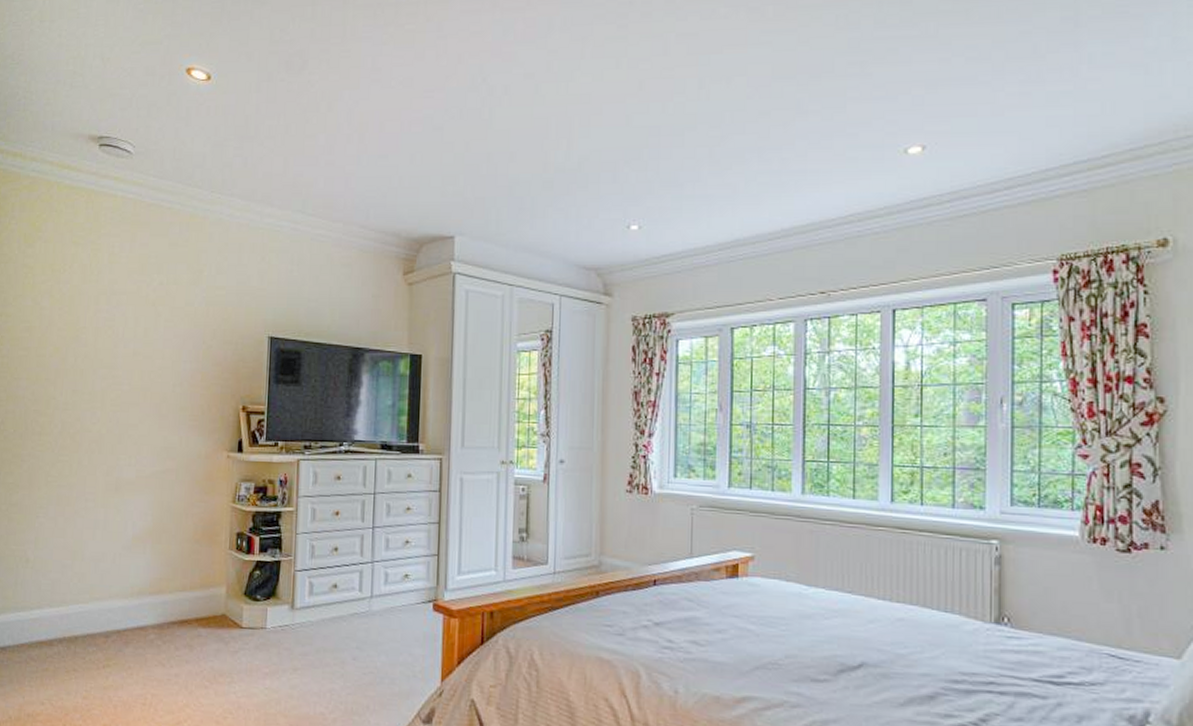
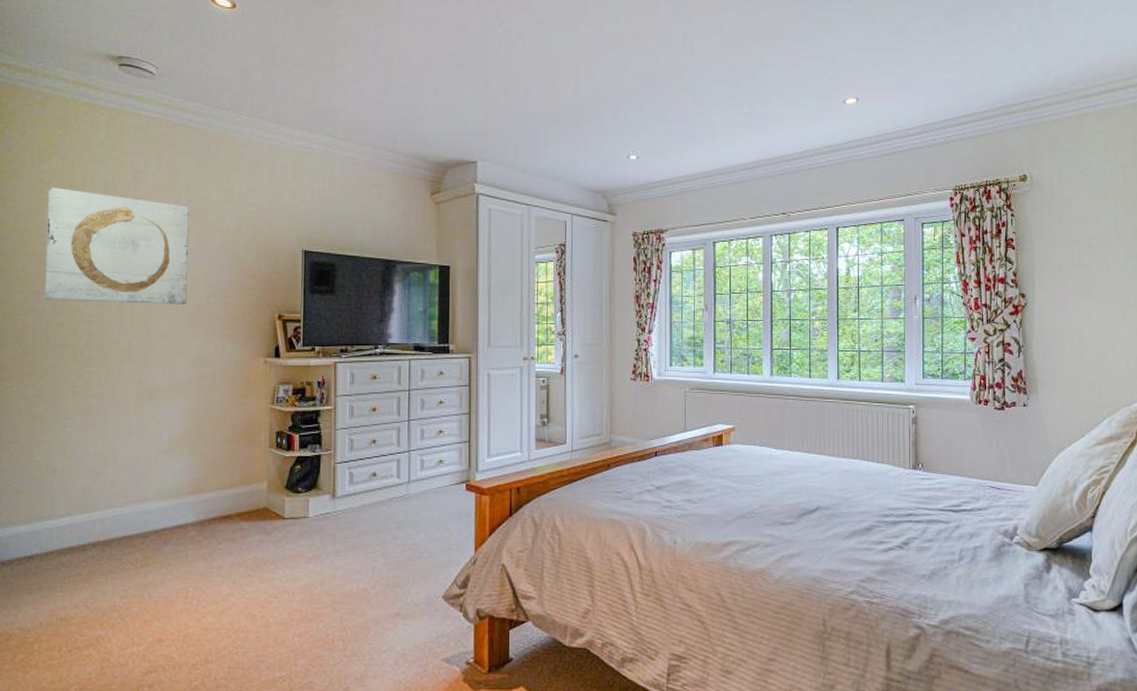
wall art: none [25,271,160,393] -> present [44,187,189,304]

